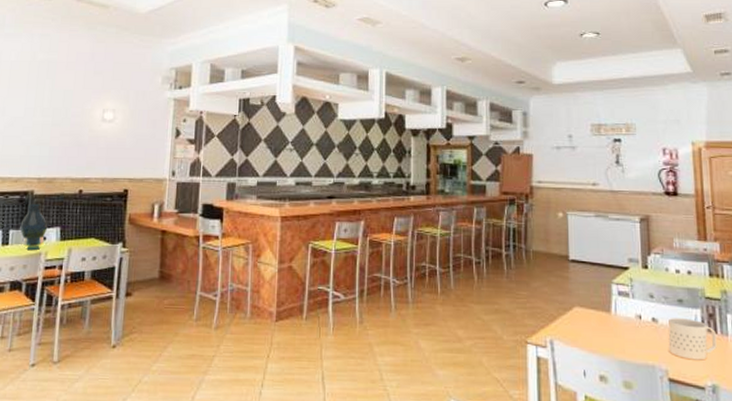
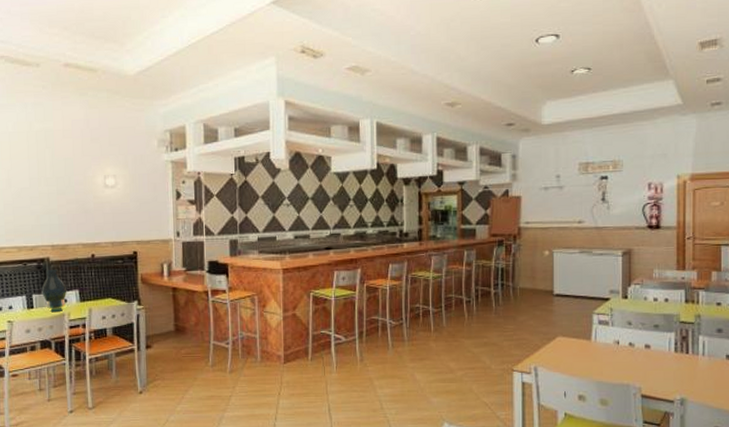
mug: present [667,318,717,361] -> none [643,341,687,378]

